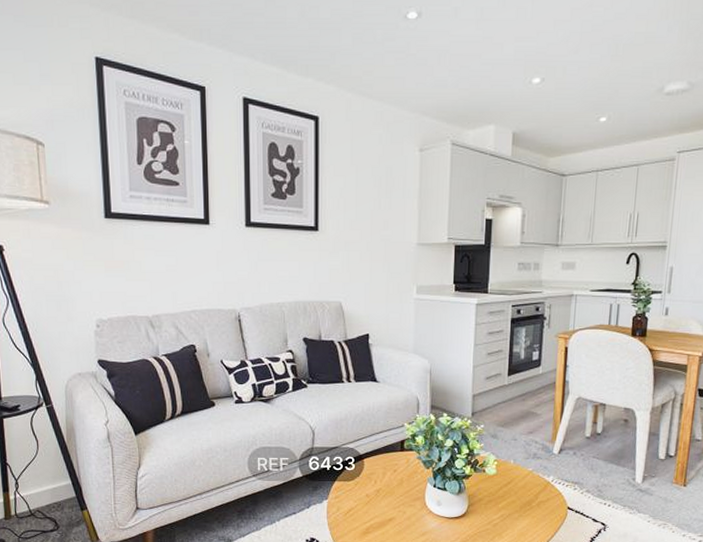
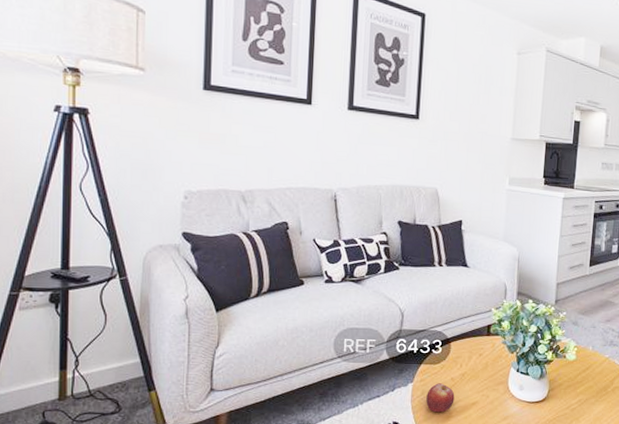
fruit: none [342,500,371,529] -> present [426,383,455,413]

